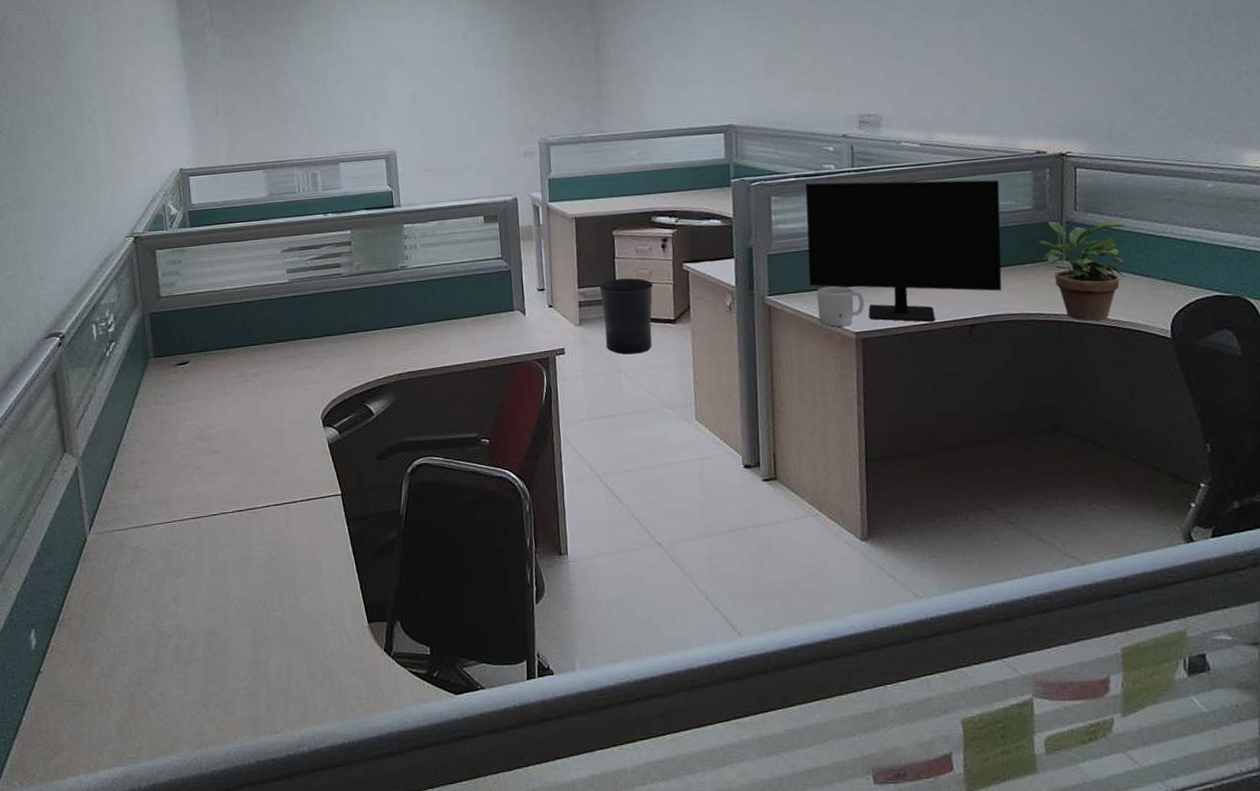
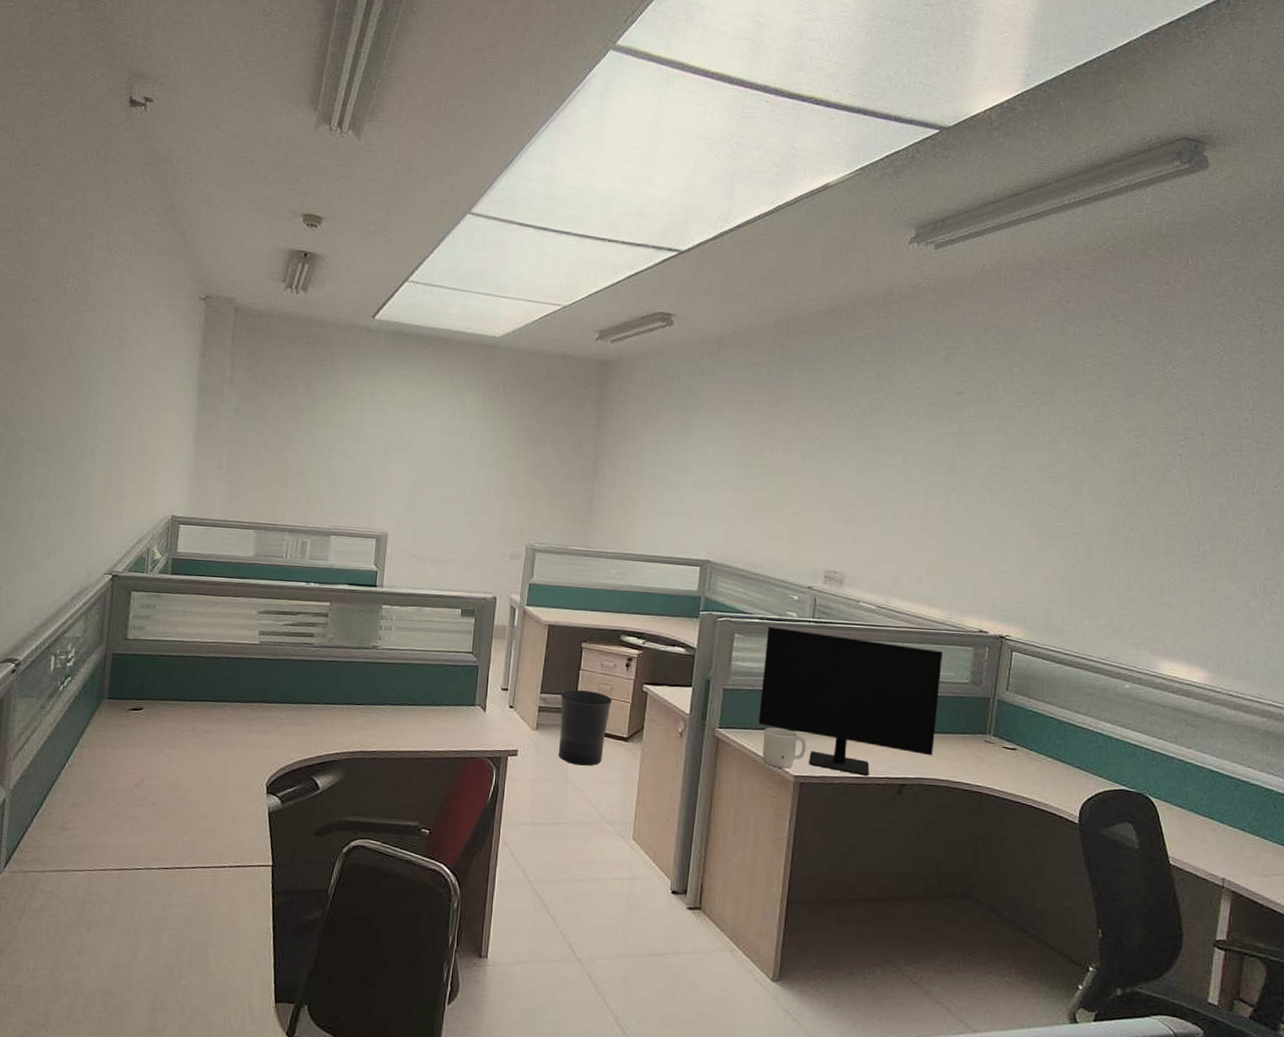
potted plant: present [1039,220,1128,322] -> none [971,697,1051,798]

